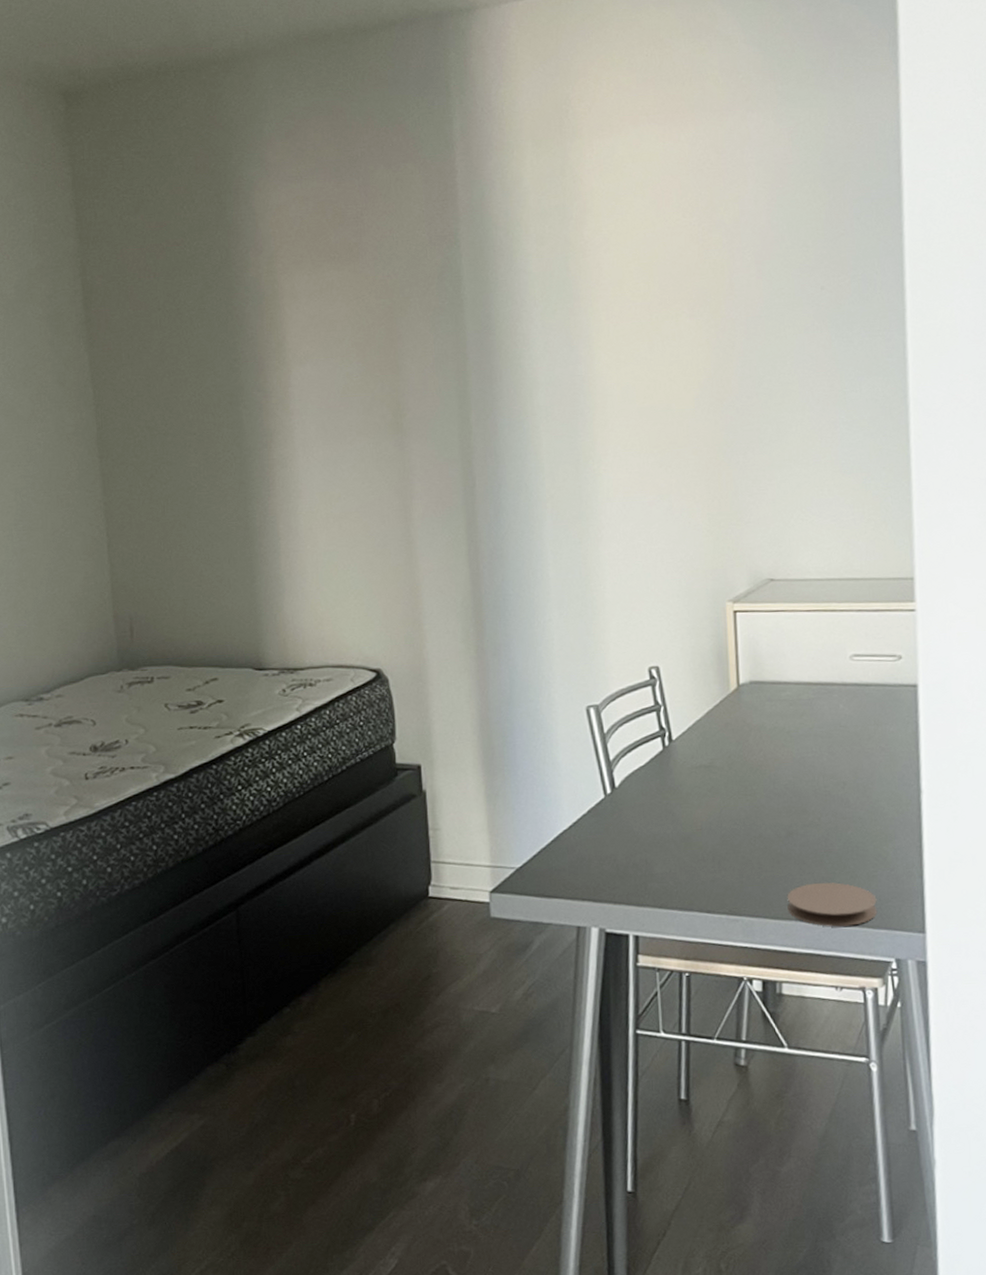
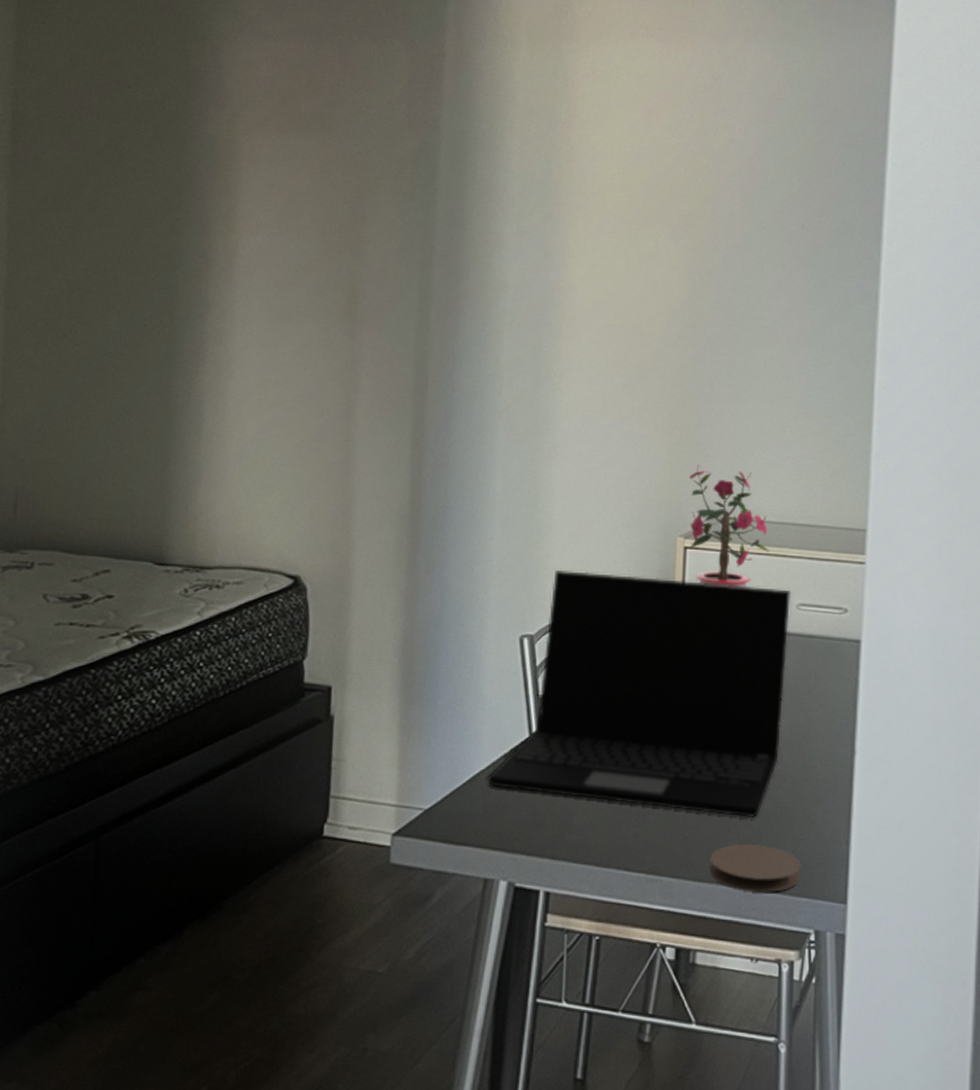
laptop: none [570,642,846,859] -> present [487,569,792,819]
potted plant: none [732,531,819,645] -> present [689,464,771,588]

